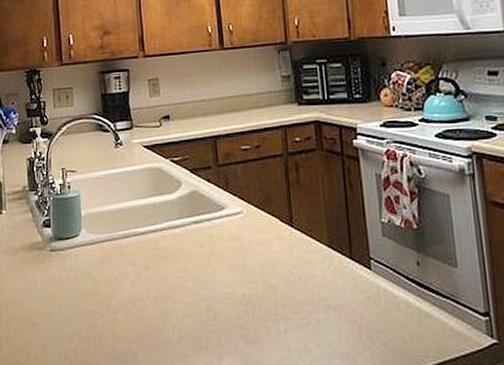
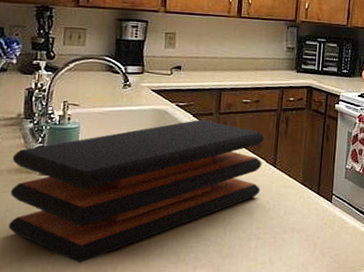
cutting board: none [23,174,279,350] -> present [8,119,265,263]

